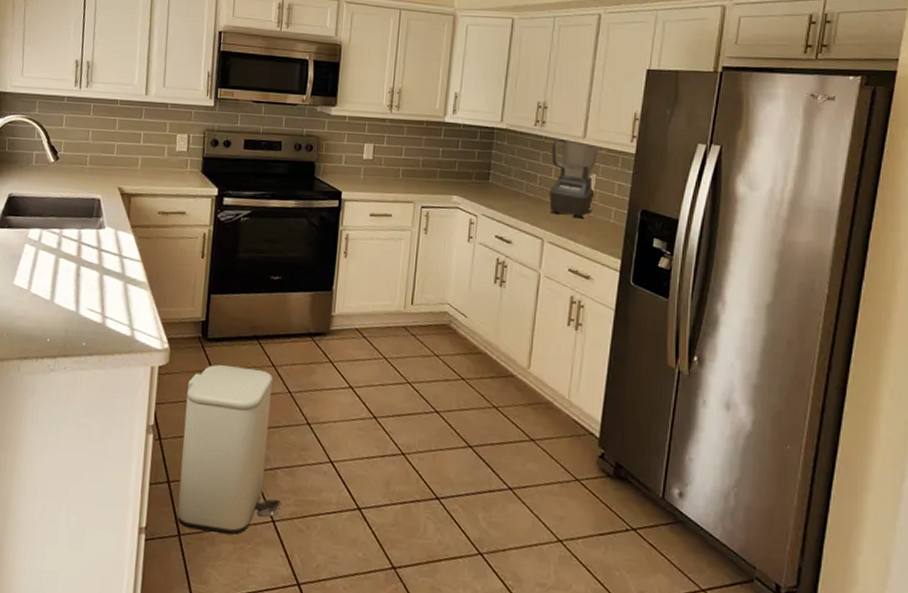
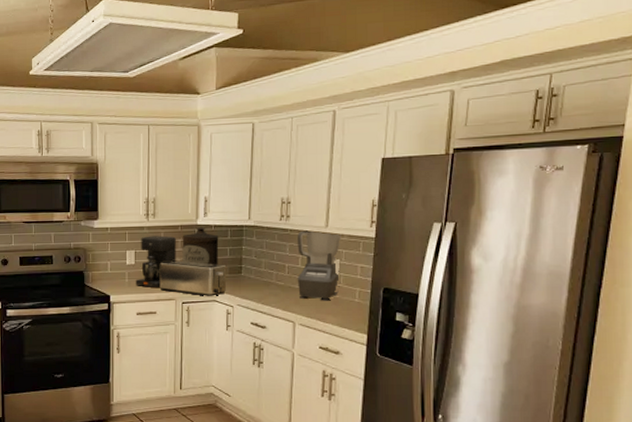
coffee maker: none [371,129,420,189] -> present [135,235,176,288]
toaster: none [397,159,474,203] -> present [159,260,227,296]
canister: none [425,125,467,169] -> present [182,227,219,266]

